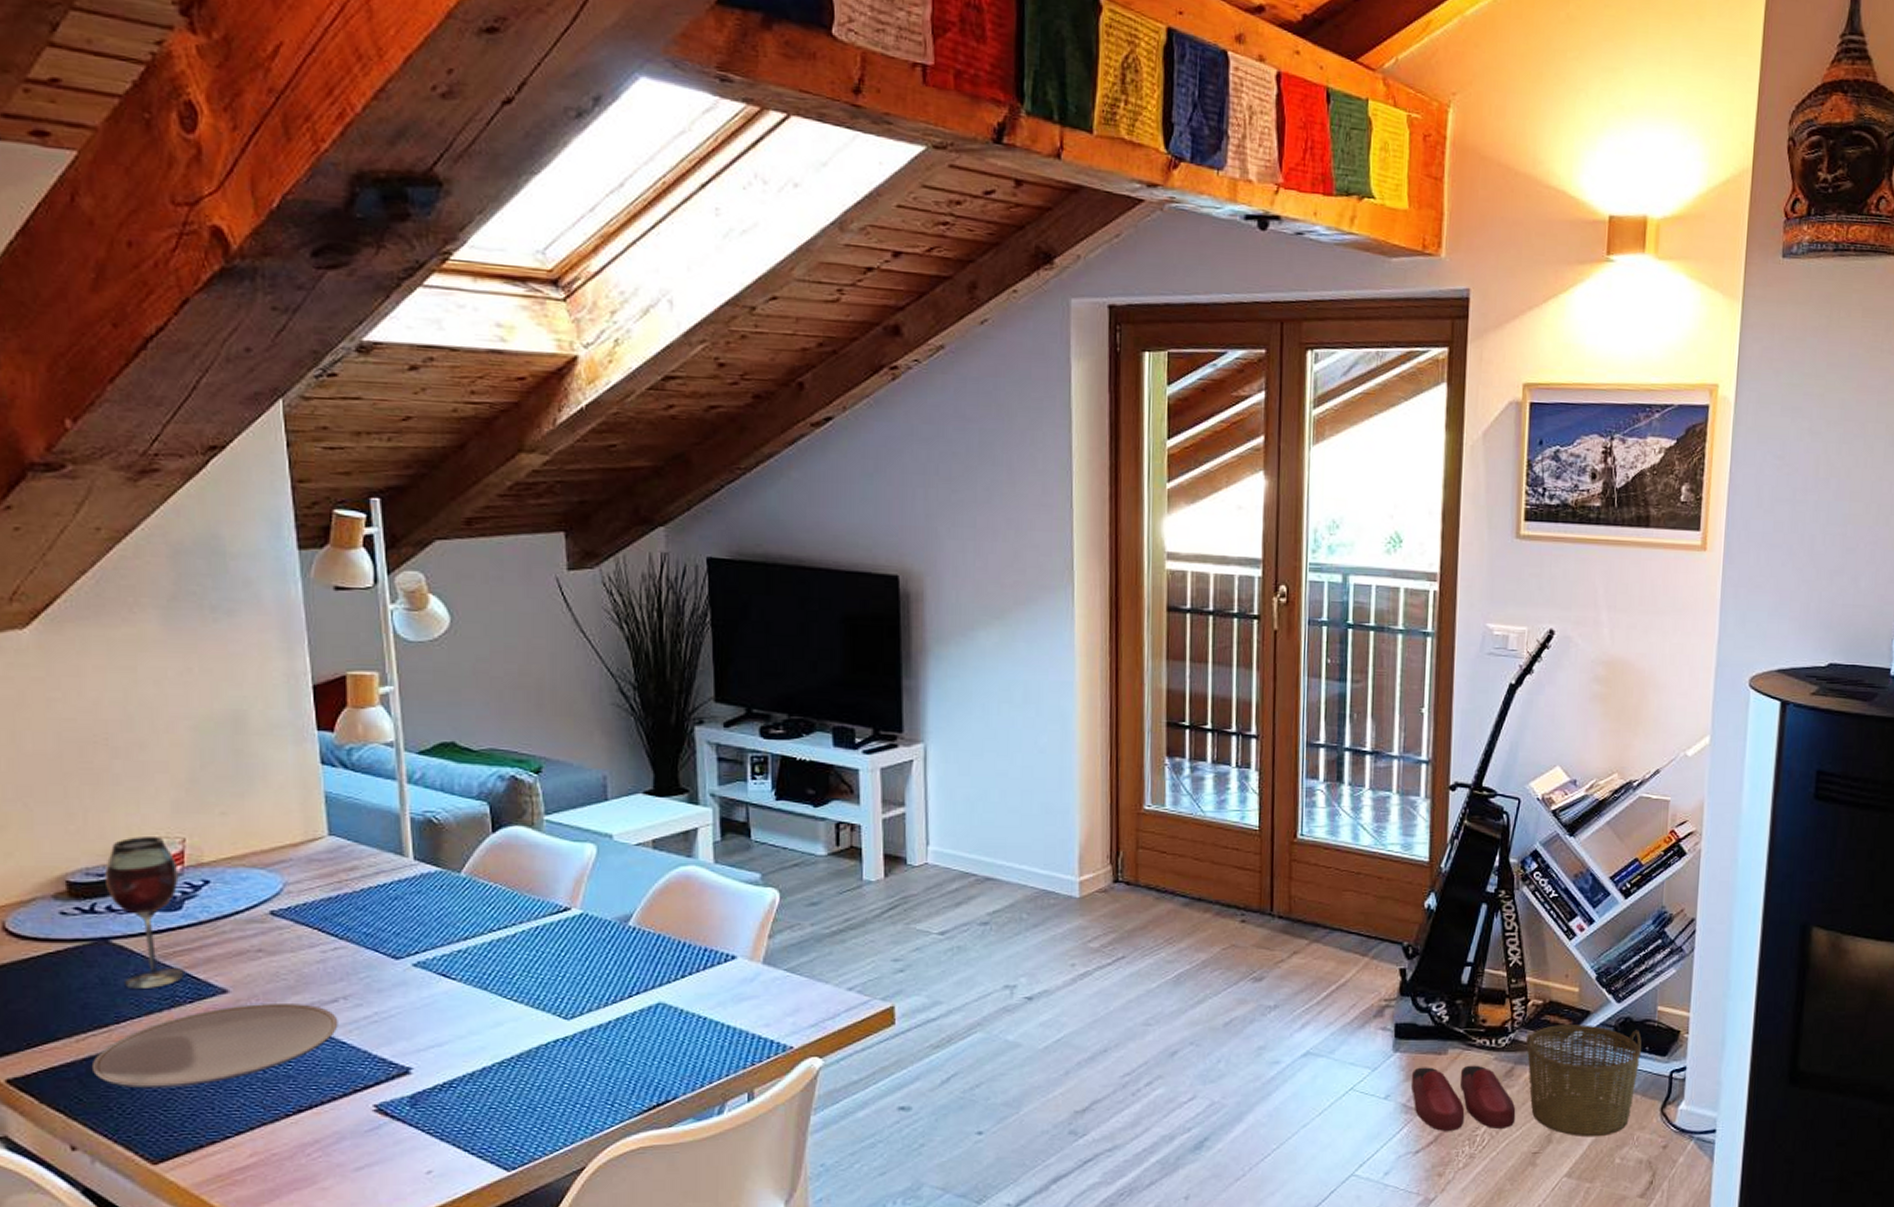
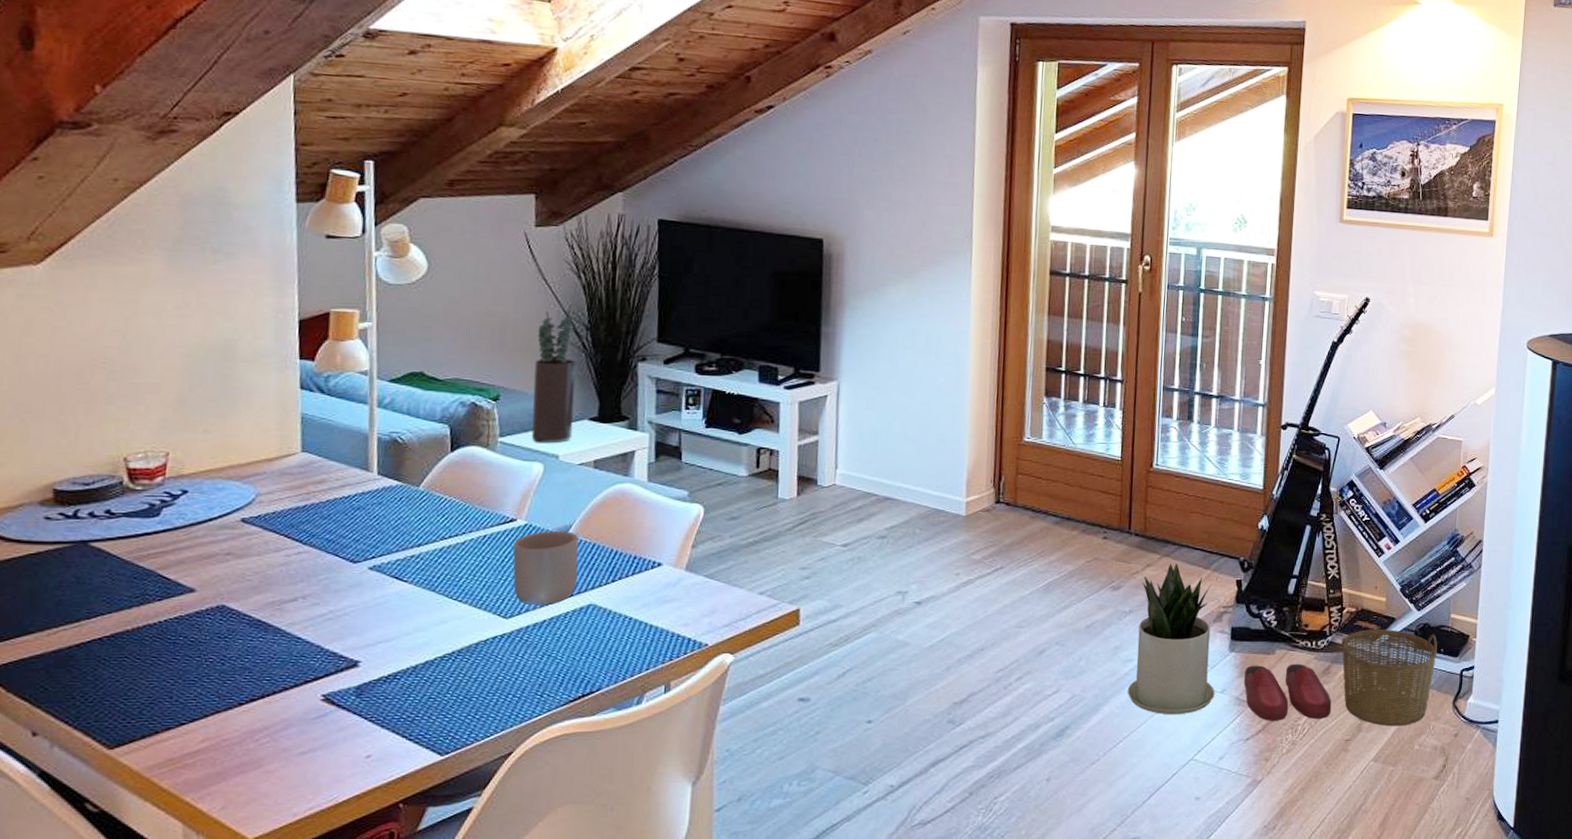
plate: present [91,1004,338,1089] -> none [59,602,296,679]
wineglass: present [105,837,184,990] -> none [90,450,160,588]
mug: none [569,921,643,1005] -> present [512,531,579,606]
vase: none [579,661,627,822] -> present [531,305,577,444]
planter: none [1274,949,1378,1125] -> present [1127,563,1215,715]

